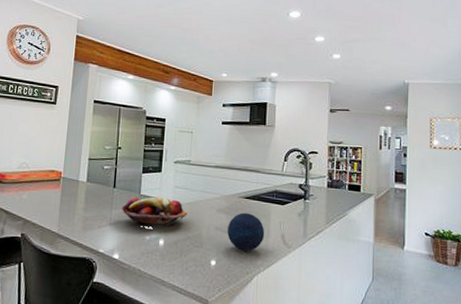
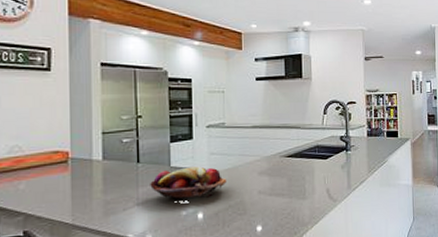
decorative orb: present [227,212,265,251] -> none [271,172,310,212]

